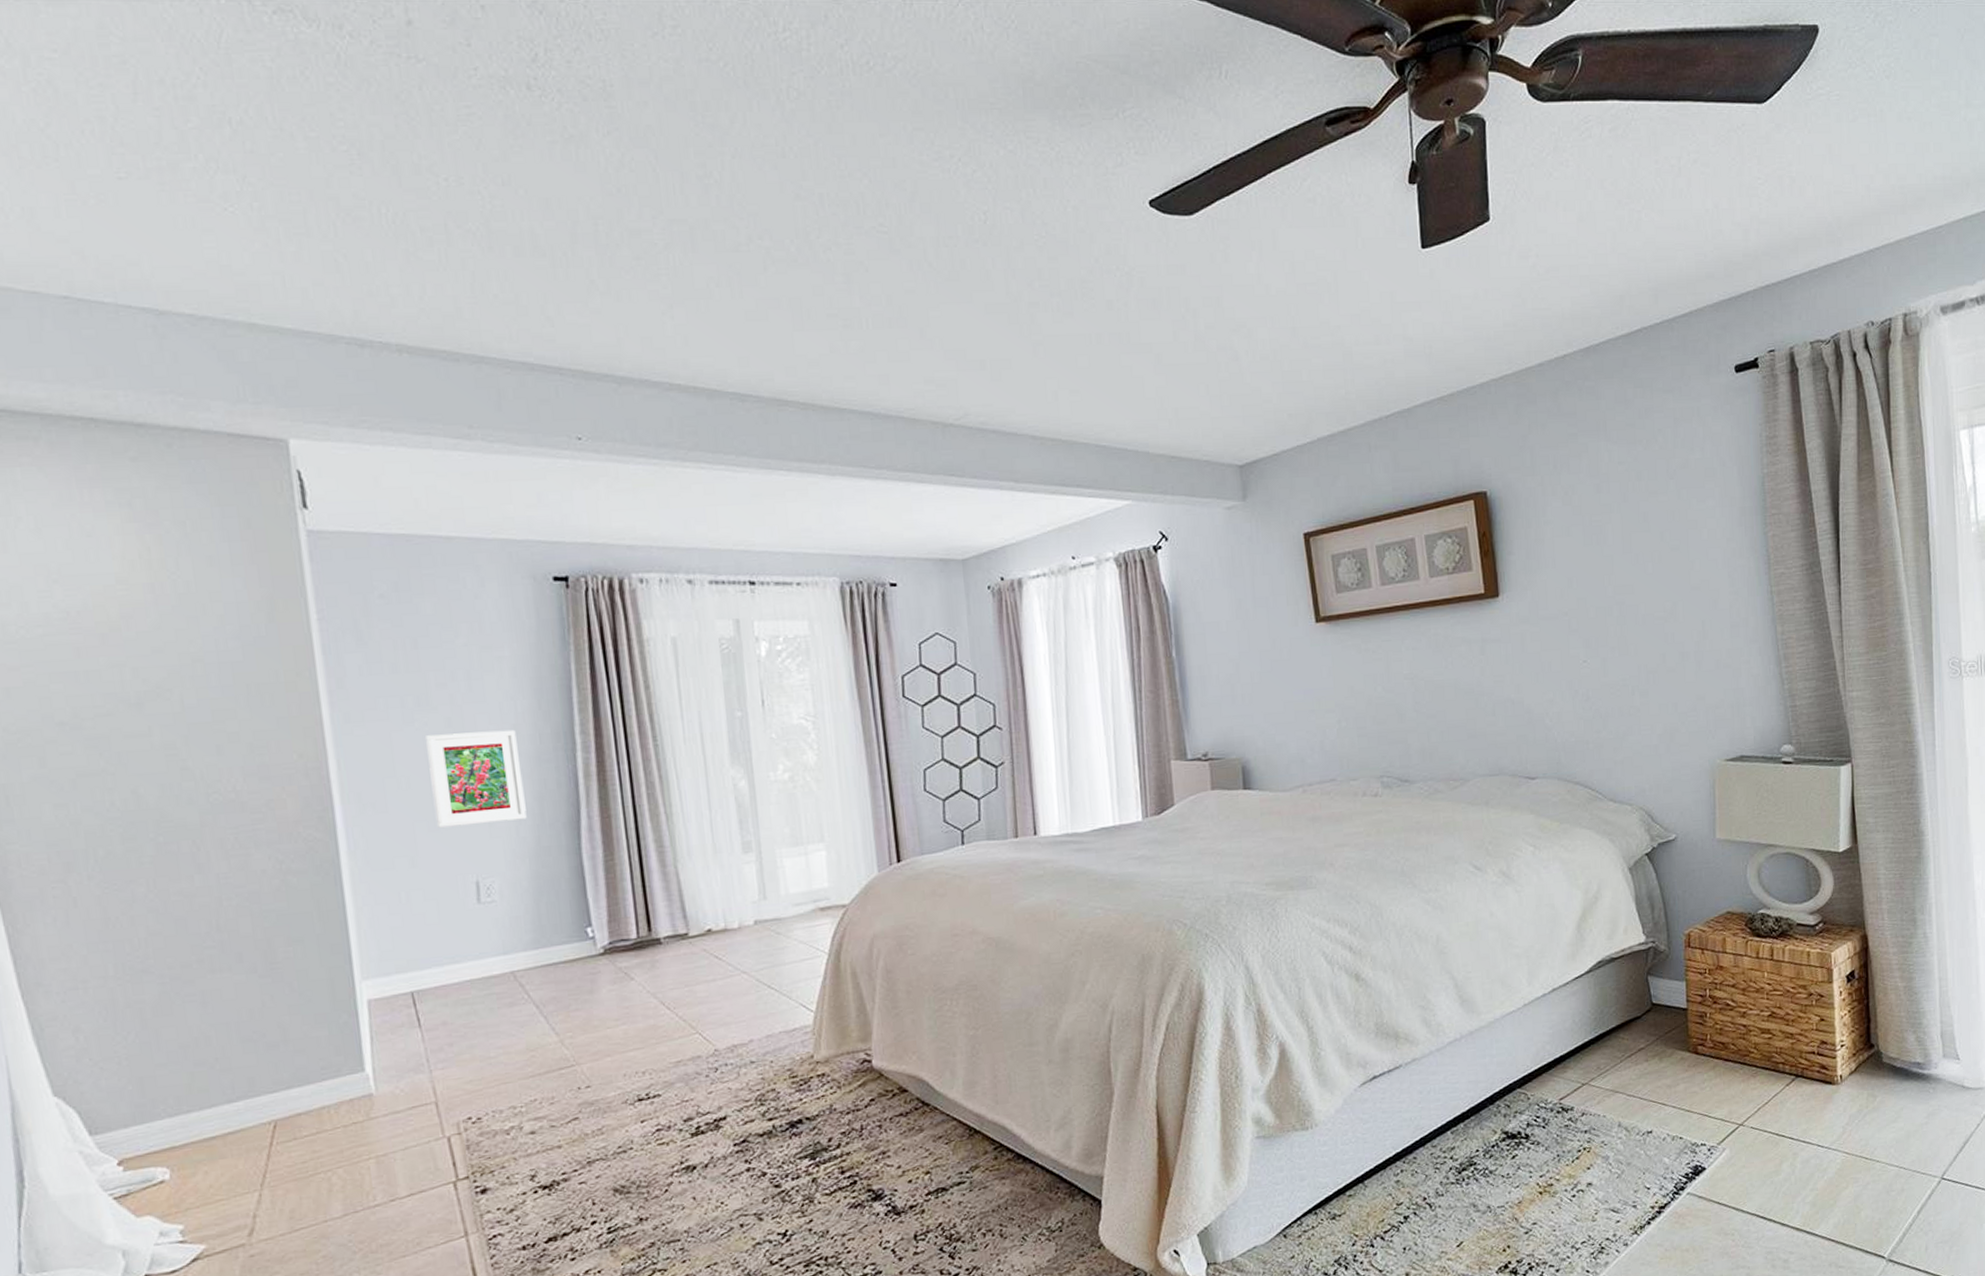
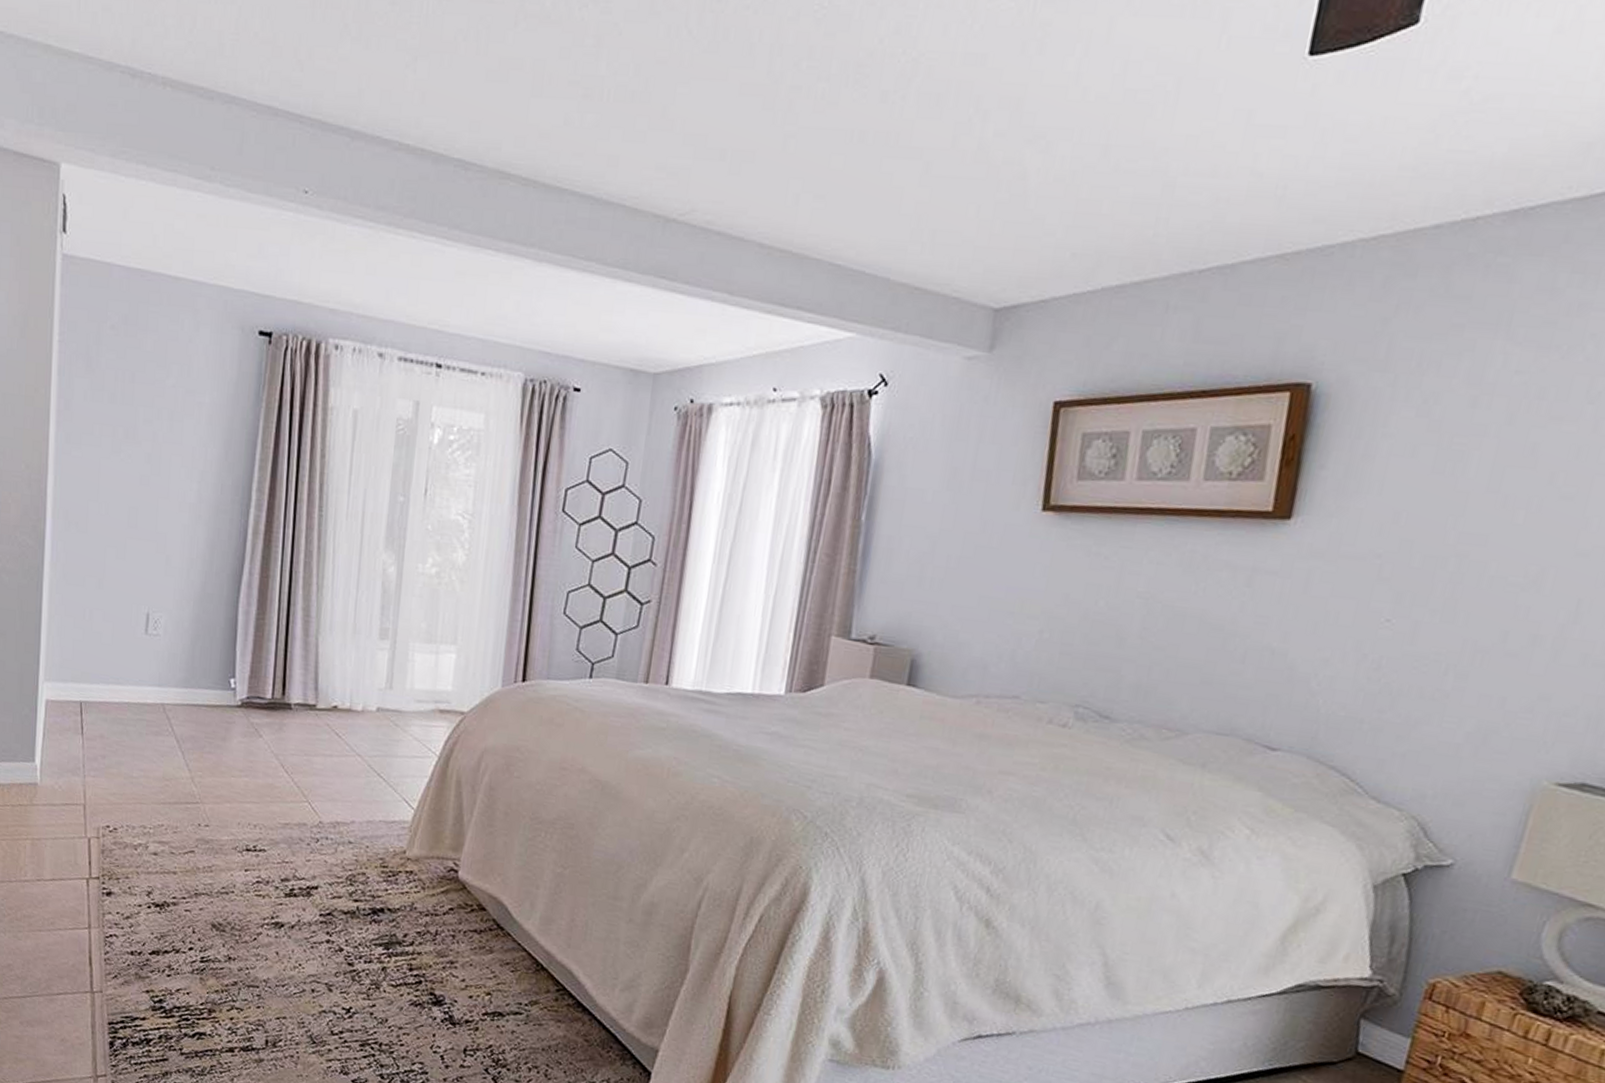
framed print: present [426,729,527,828] -> none [124,467,202,564]

